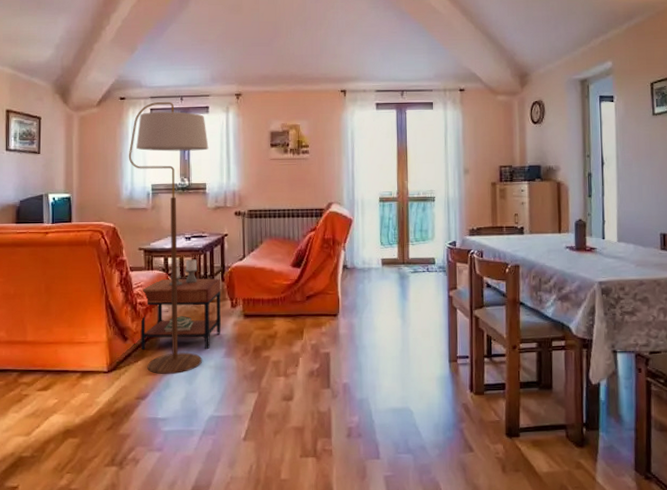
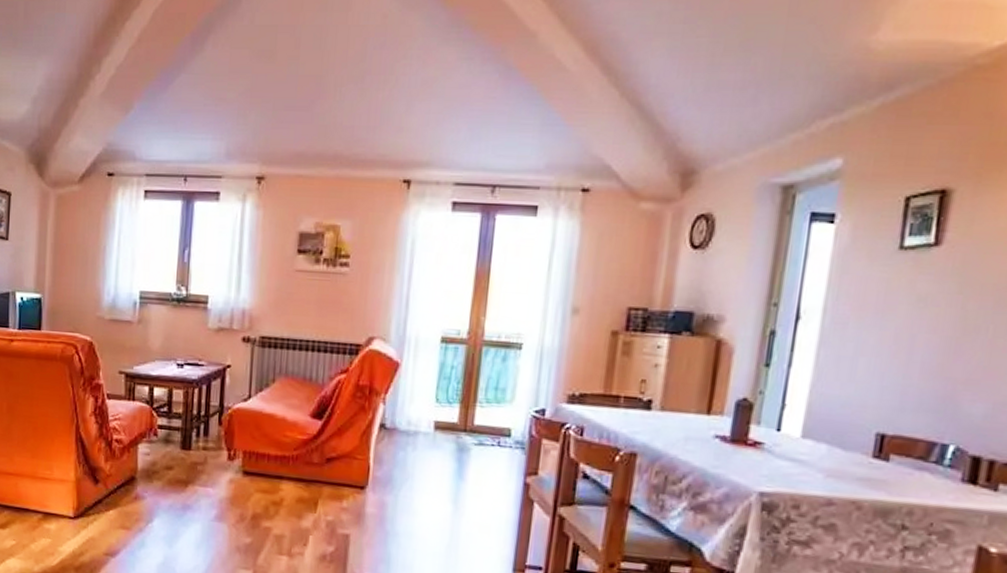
floor lamp: present [128,102,209,374] -> none [113,182,216,532]
side table: present [140,259,221,350] -> none [114,392,217,508]

